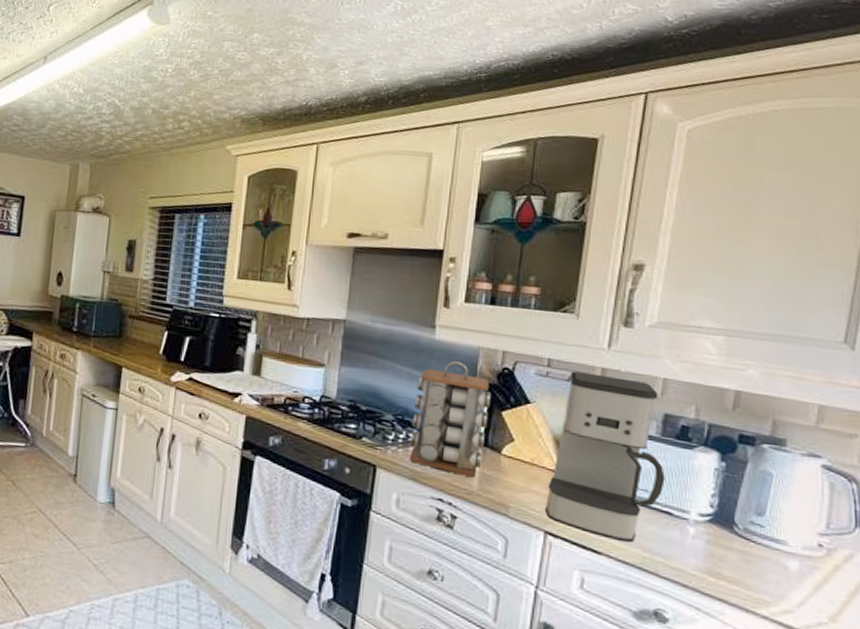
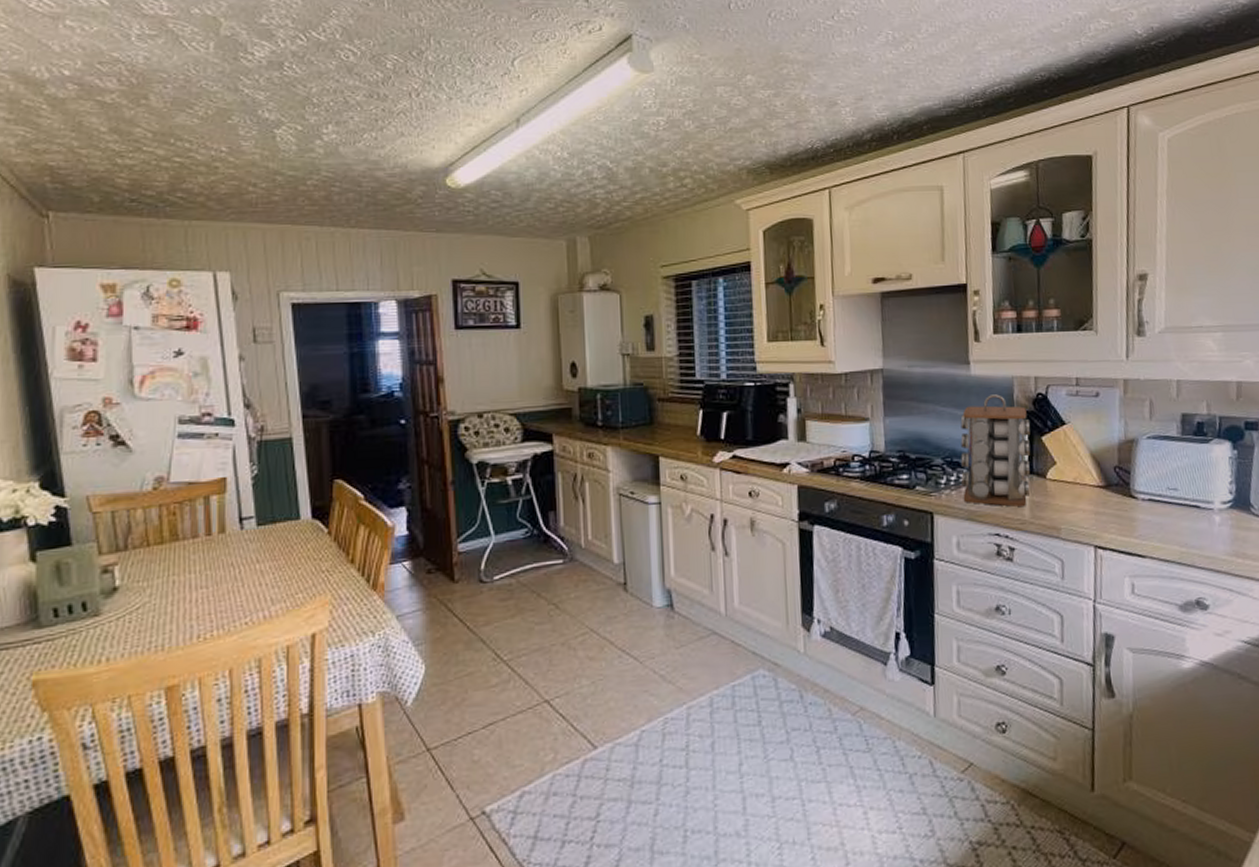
coffee maker: present [546,371,665,542] -> none [1091,385,1190,541]

